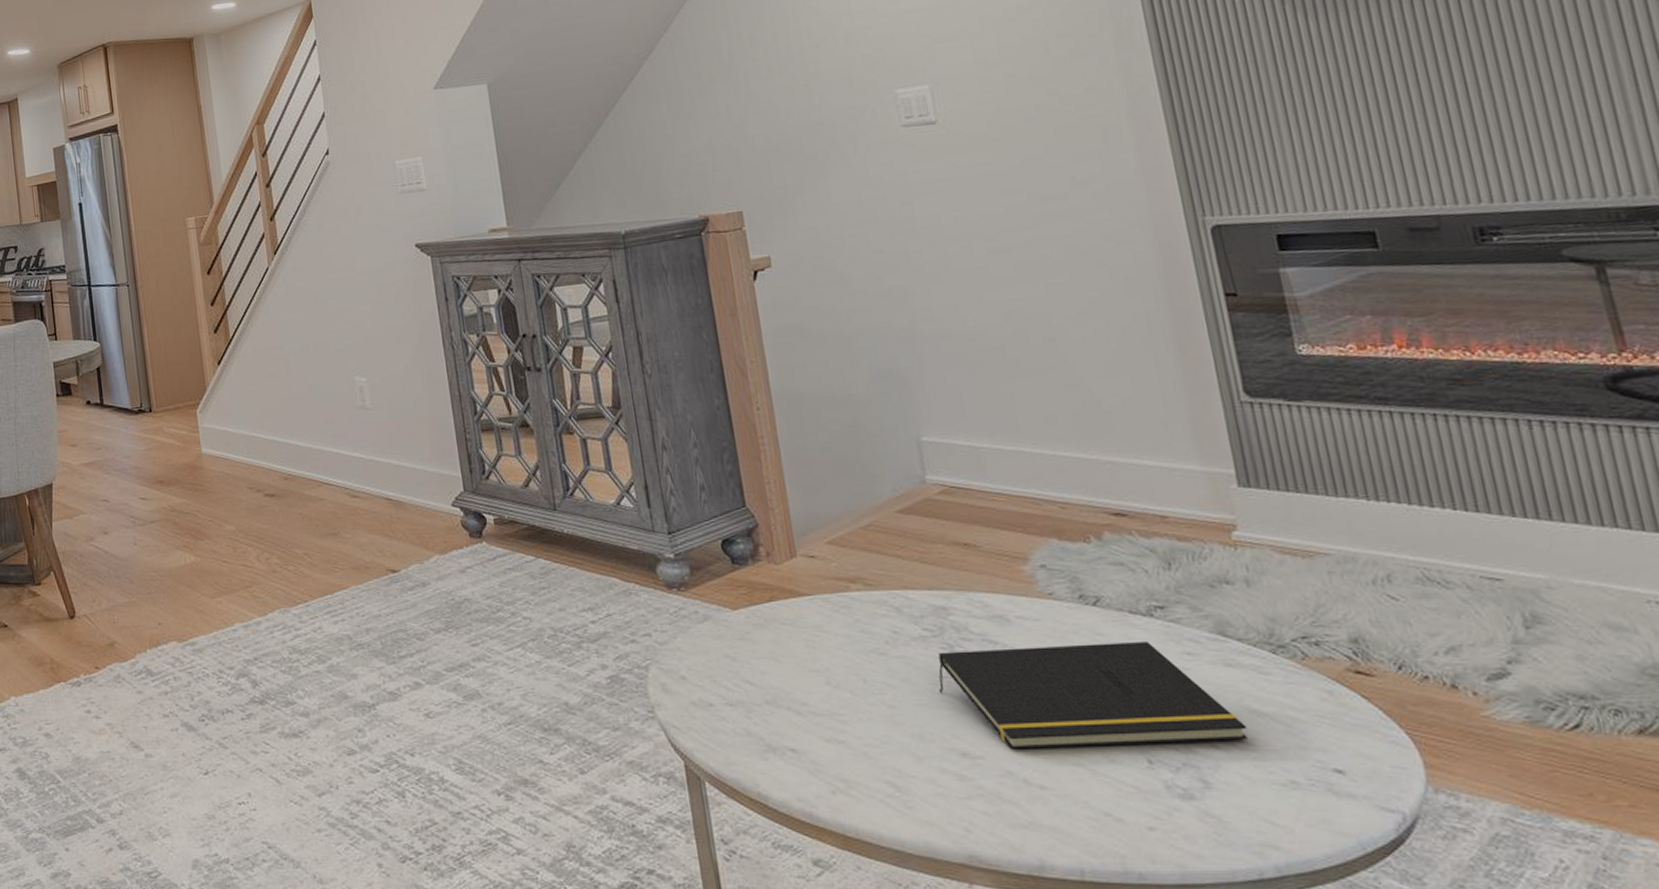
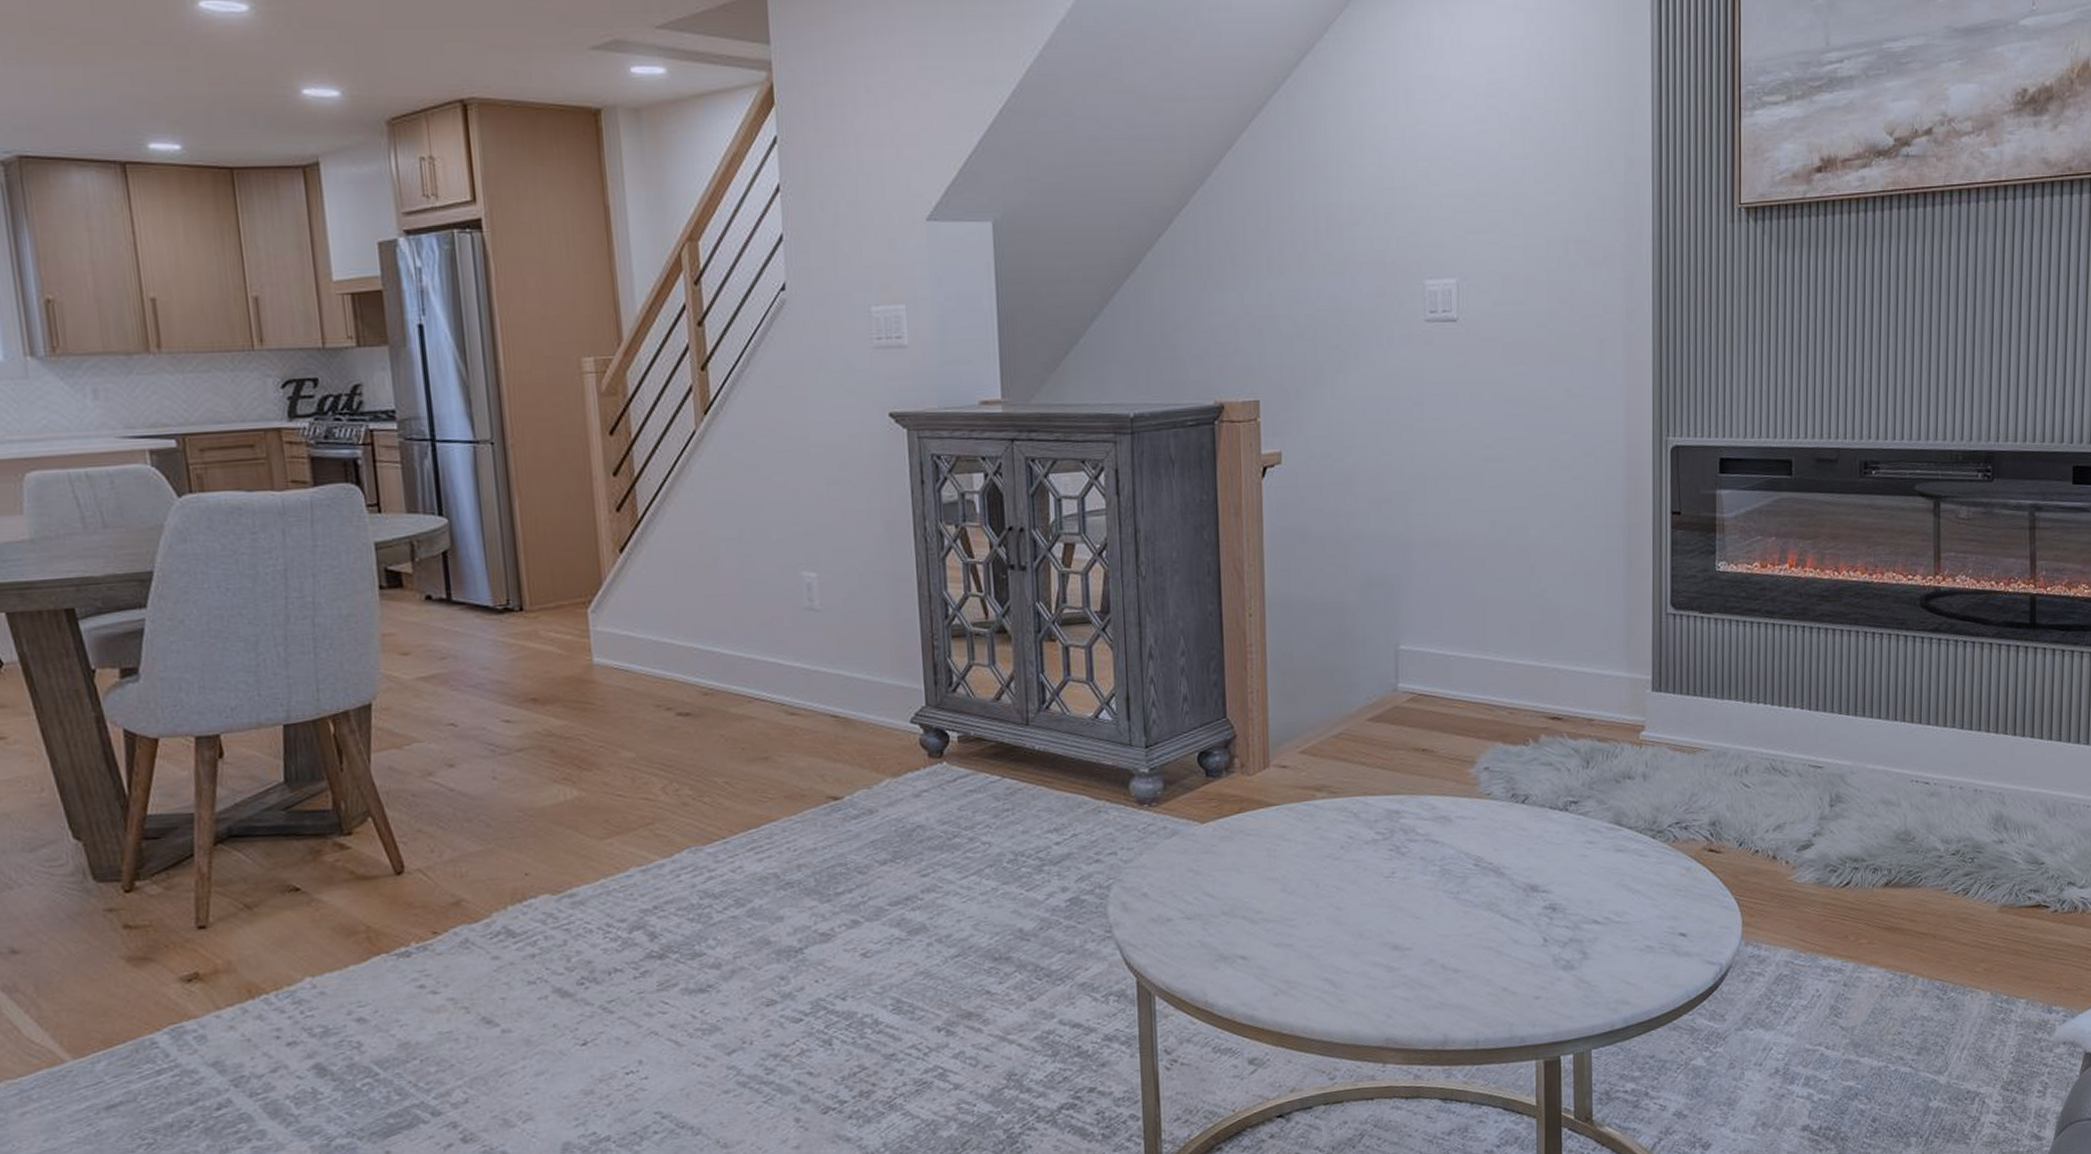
notepad: present [938,642,1247,750] -> none [1381,834,1623,939]

